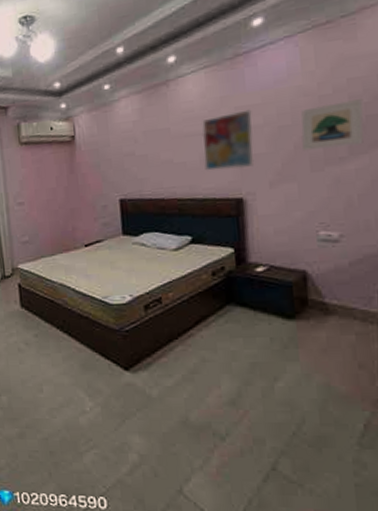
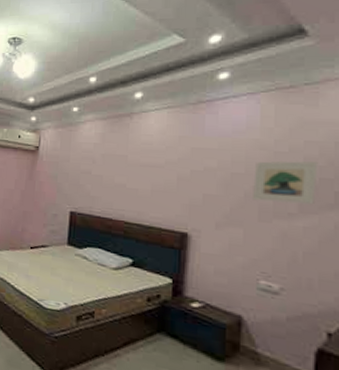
wall art: present [202,109,255,171] -> none [155,152,207,206]

